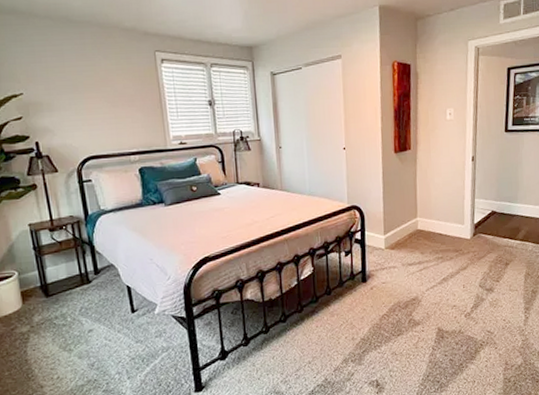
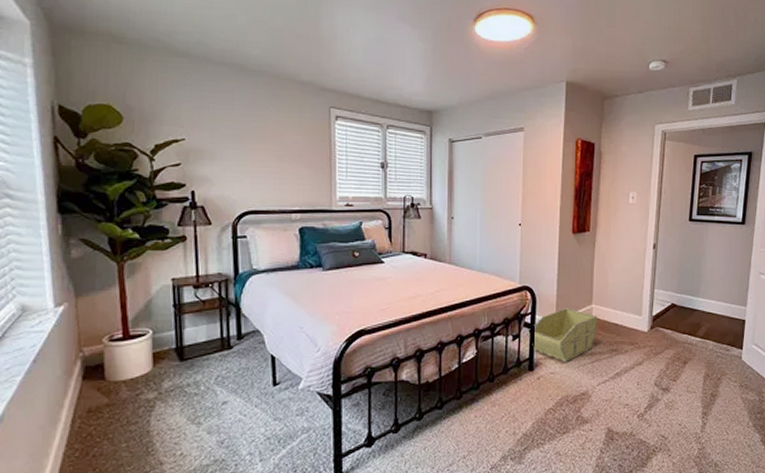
storage bin: none [359,223,424,272] -> present [528,308,598,362]

